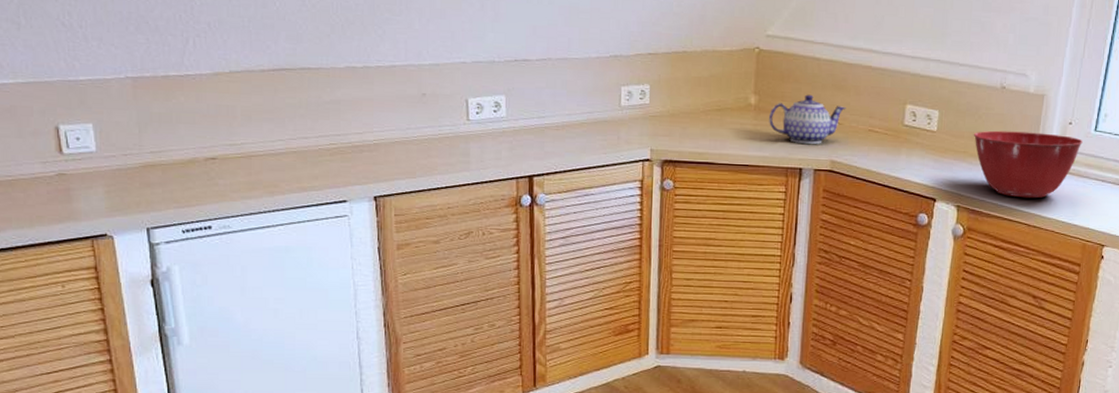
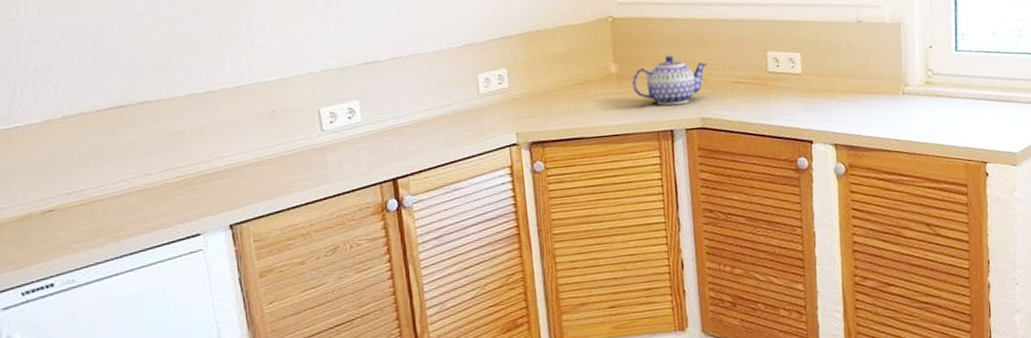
mixing bowl: present [973,130,1083,199] -> none [838,59,946,128]

